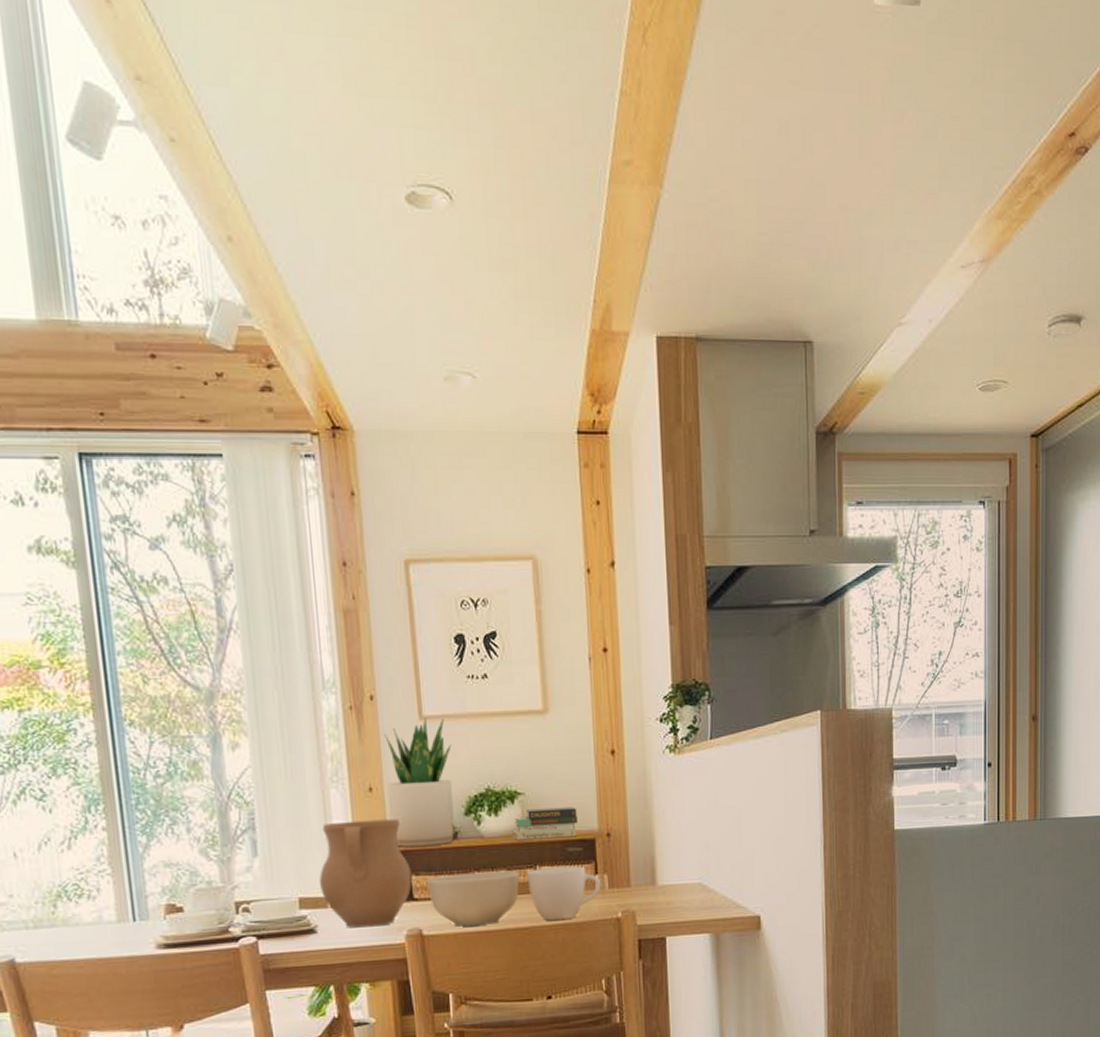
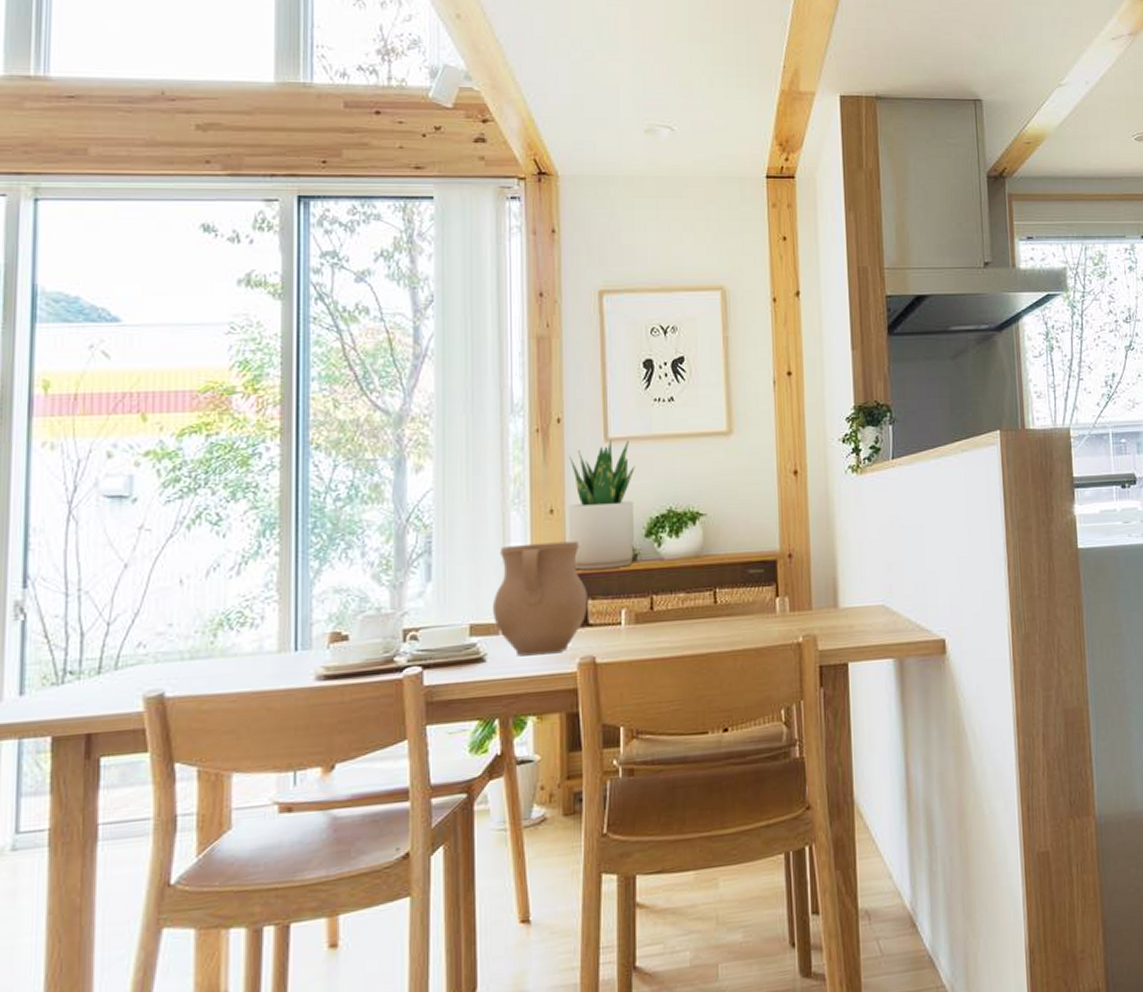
bowl: present [426,871,520,927] -> none [602,594,699,654]
books: present [512,806,577,841] -> none [693,527,759,562]
cup: present [527,866,601,921] -> none [706,588,782,647]

